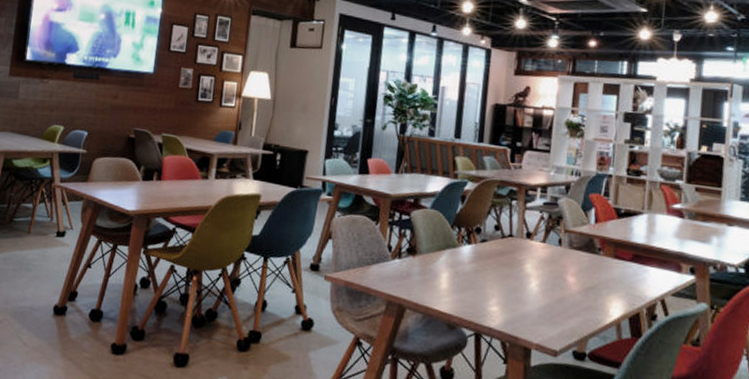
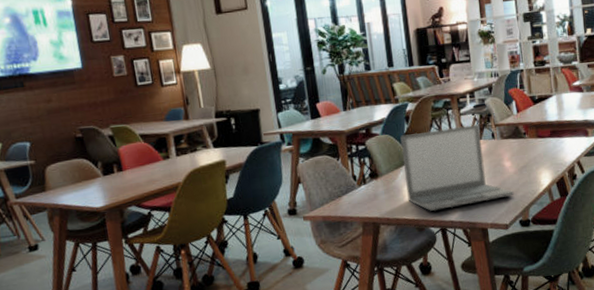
laptop: none [444,215,573,319] -> present [400,124,514,211]

